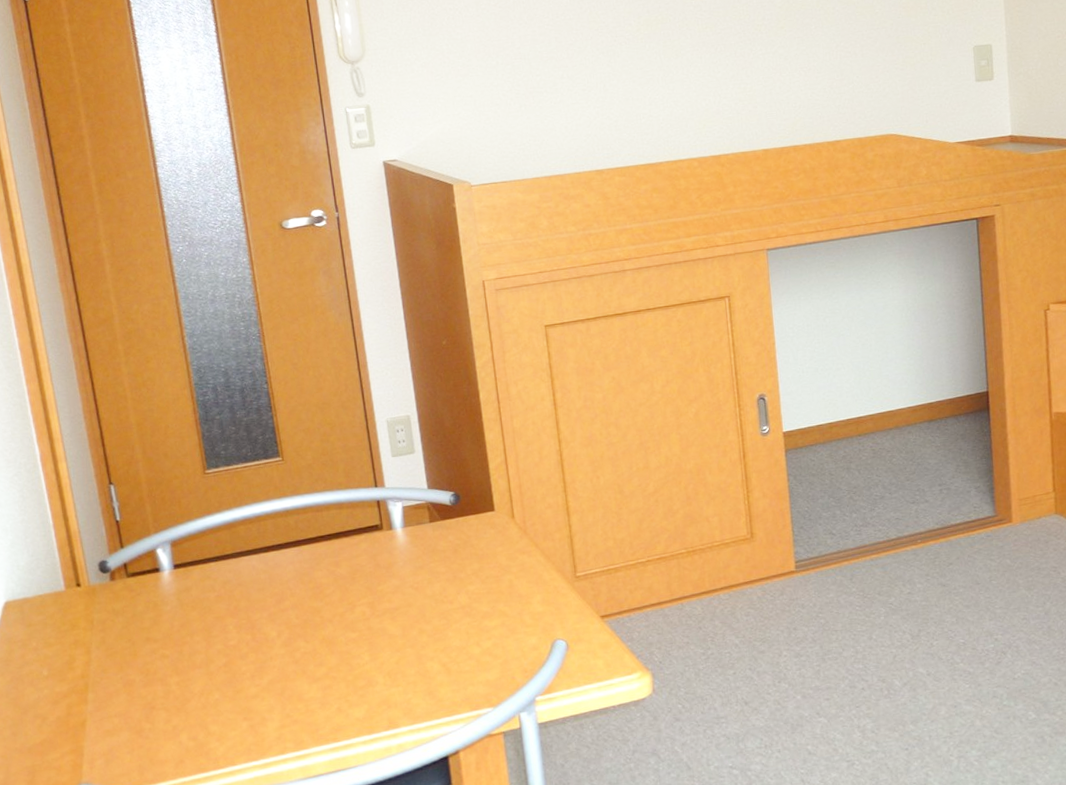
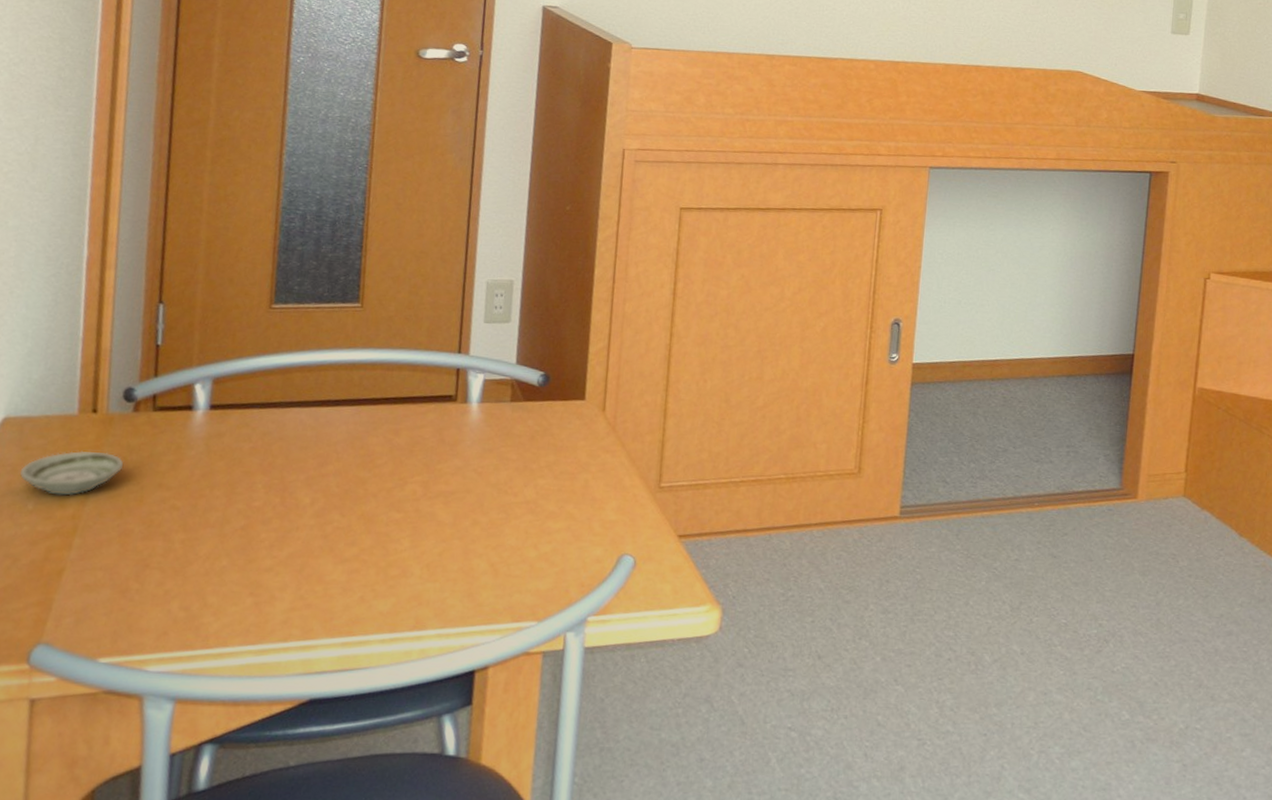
saucer: none [30,618,114,660] -> present [20,450,124,496]

